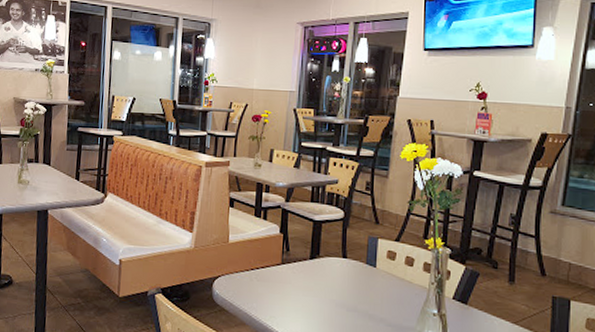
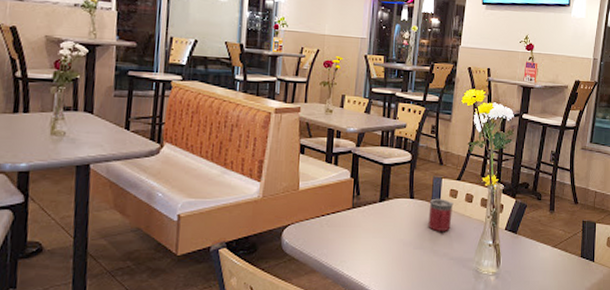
beverage cup: none [363,259,392,295] -> present [428,198,454,231]

